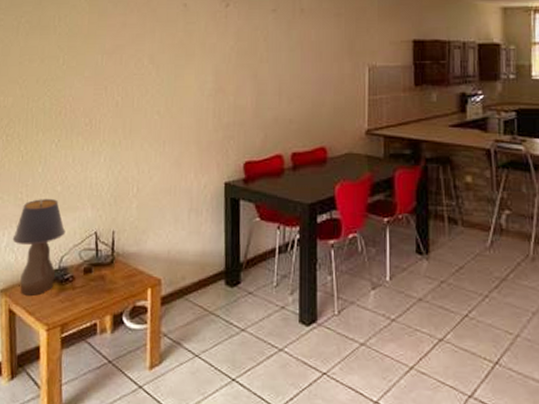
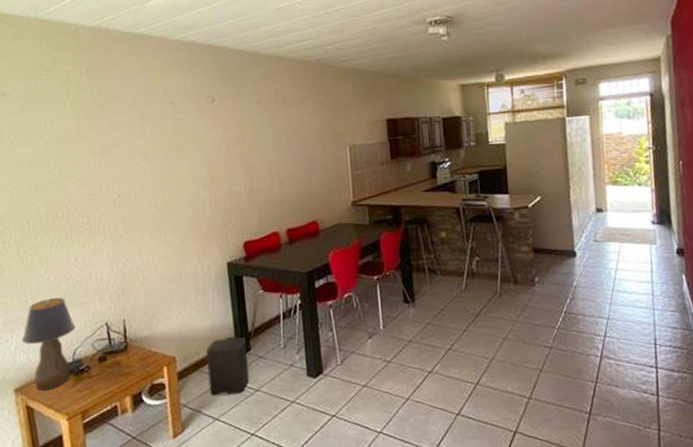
pedal bin: none [192,264,237,331] -> present [206,335,250,396]

